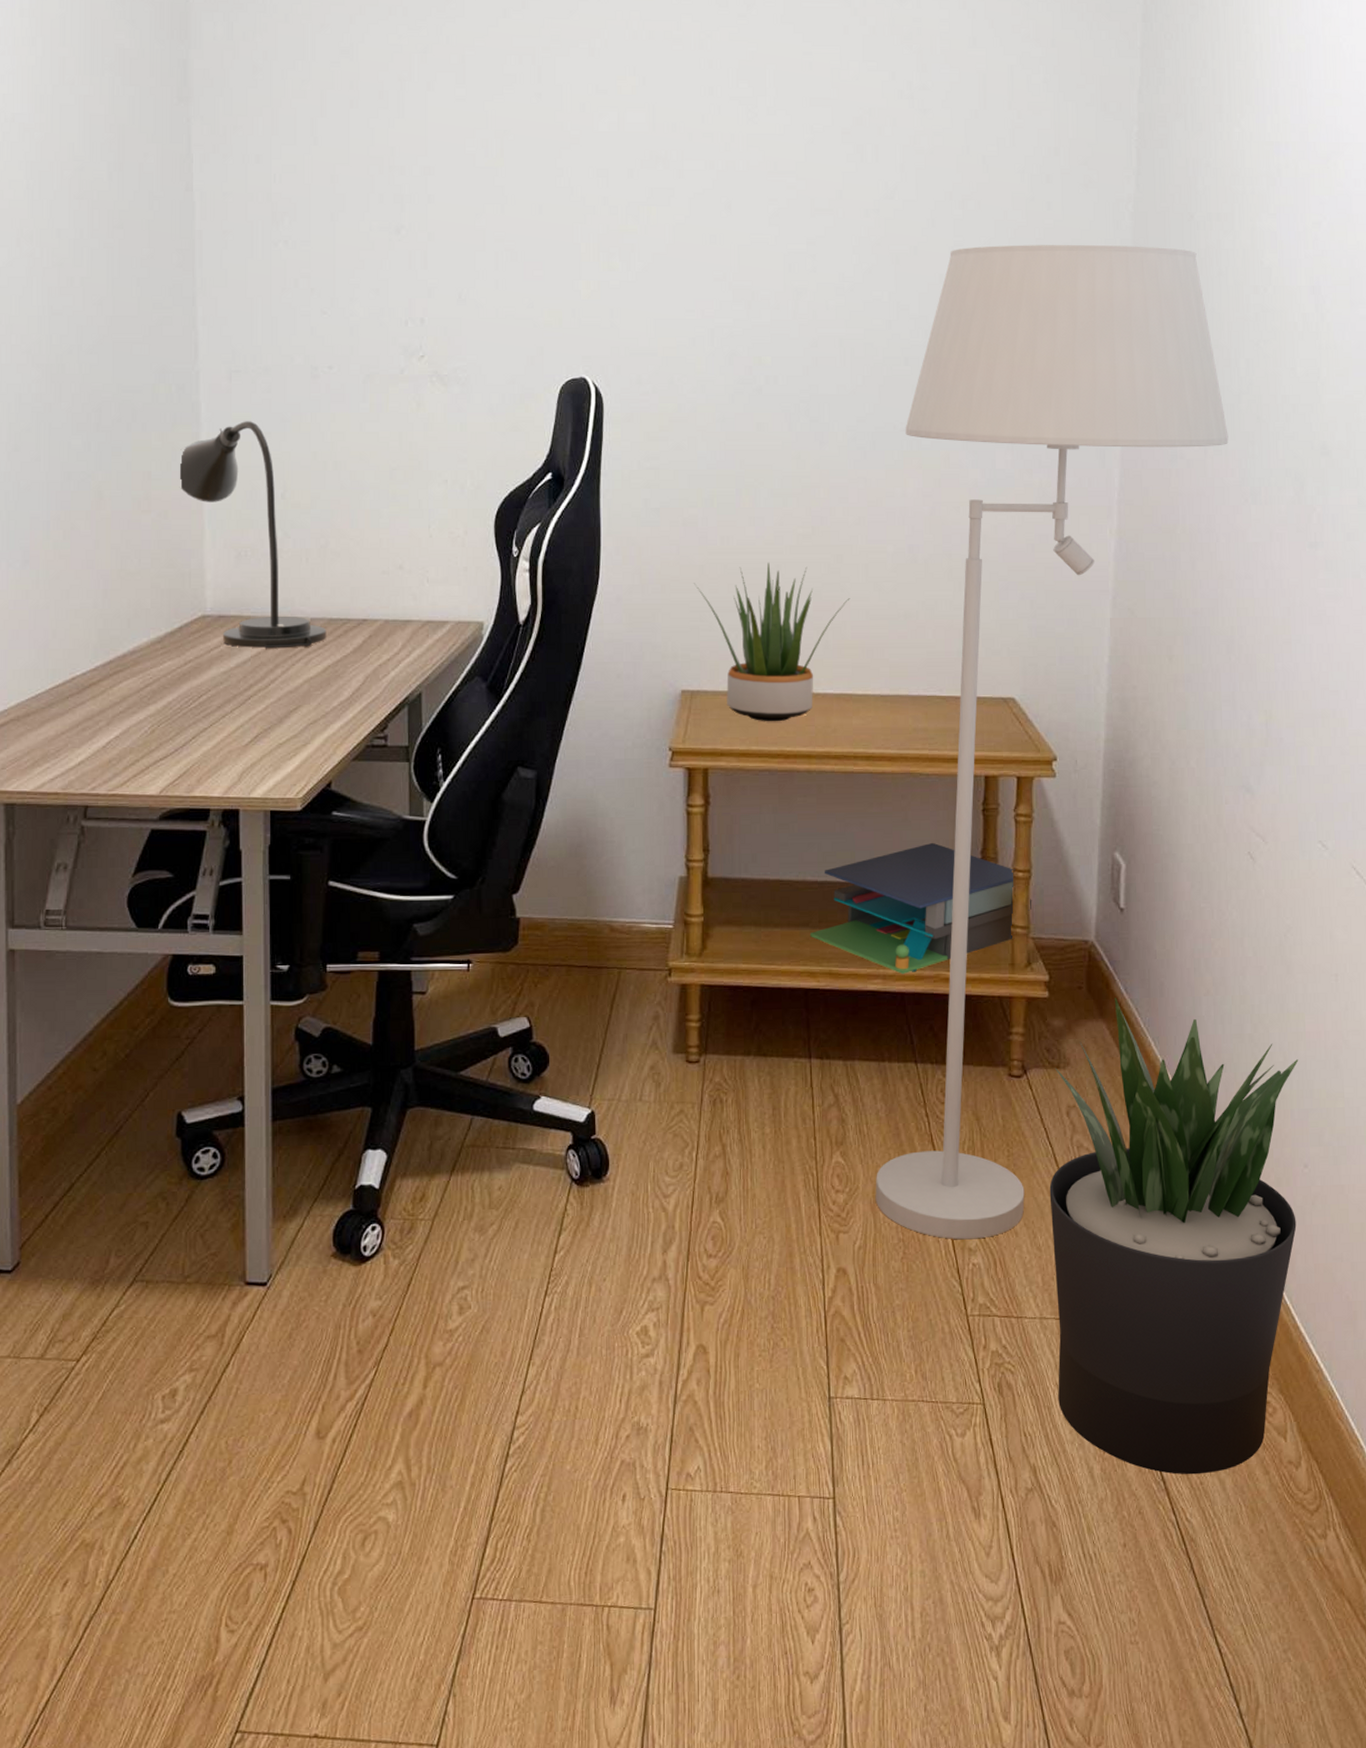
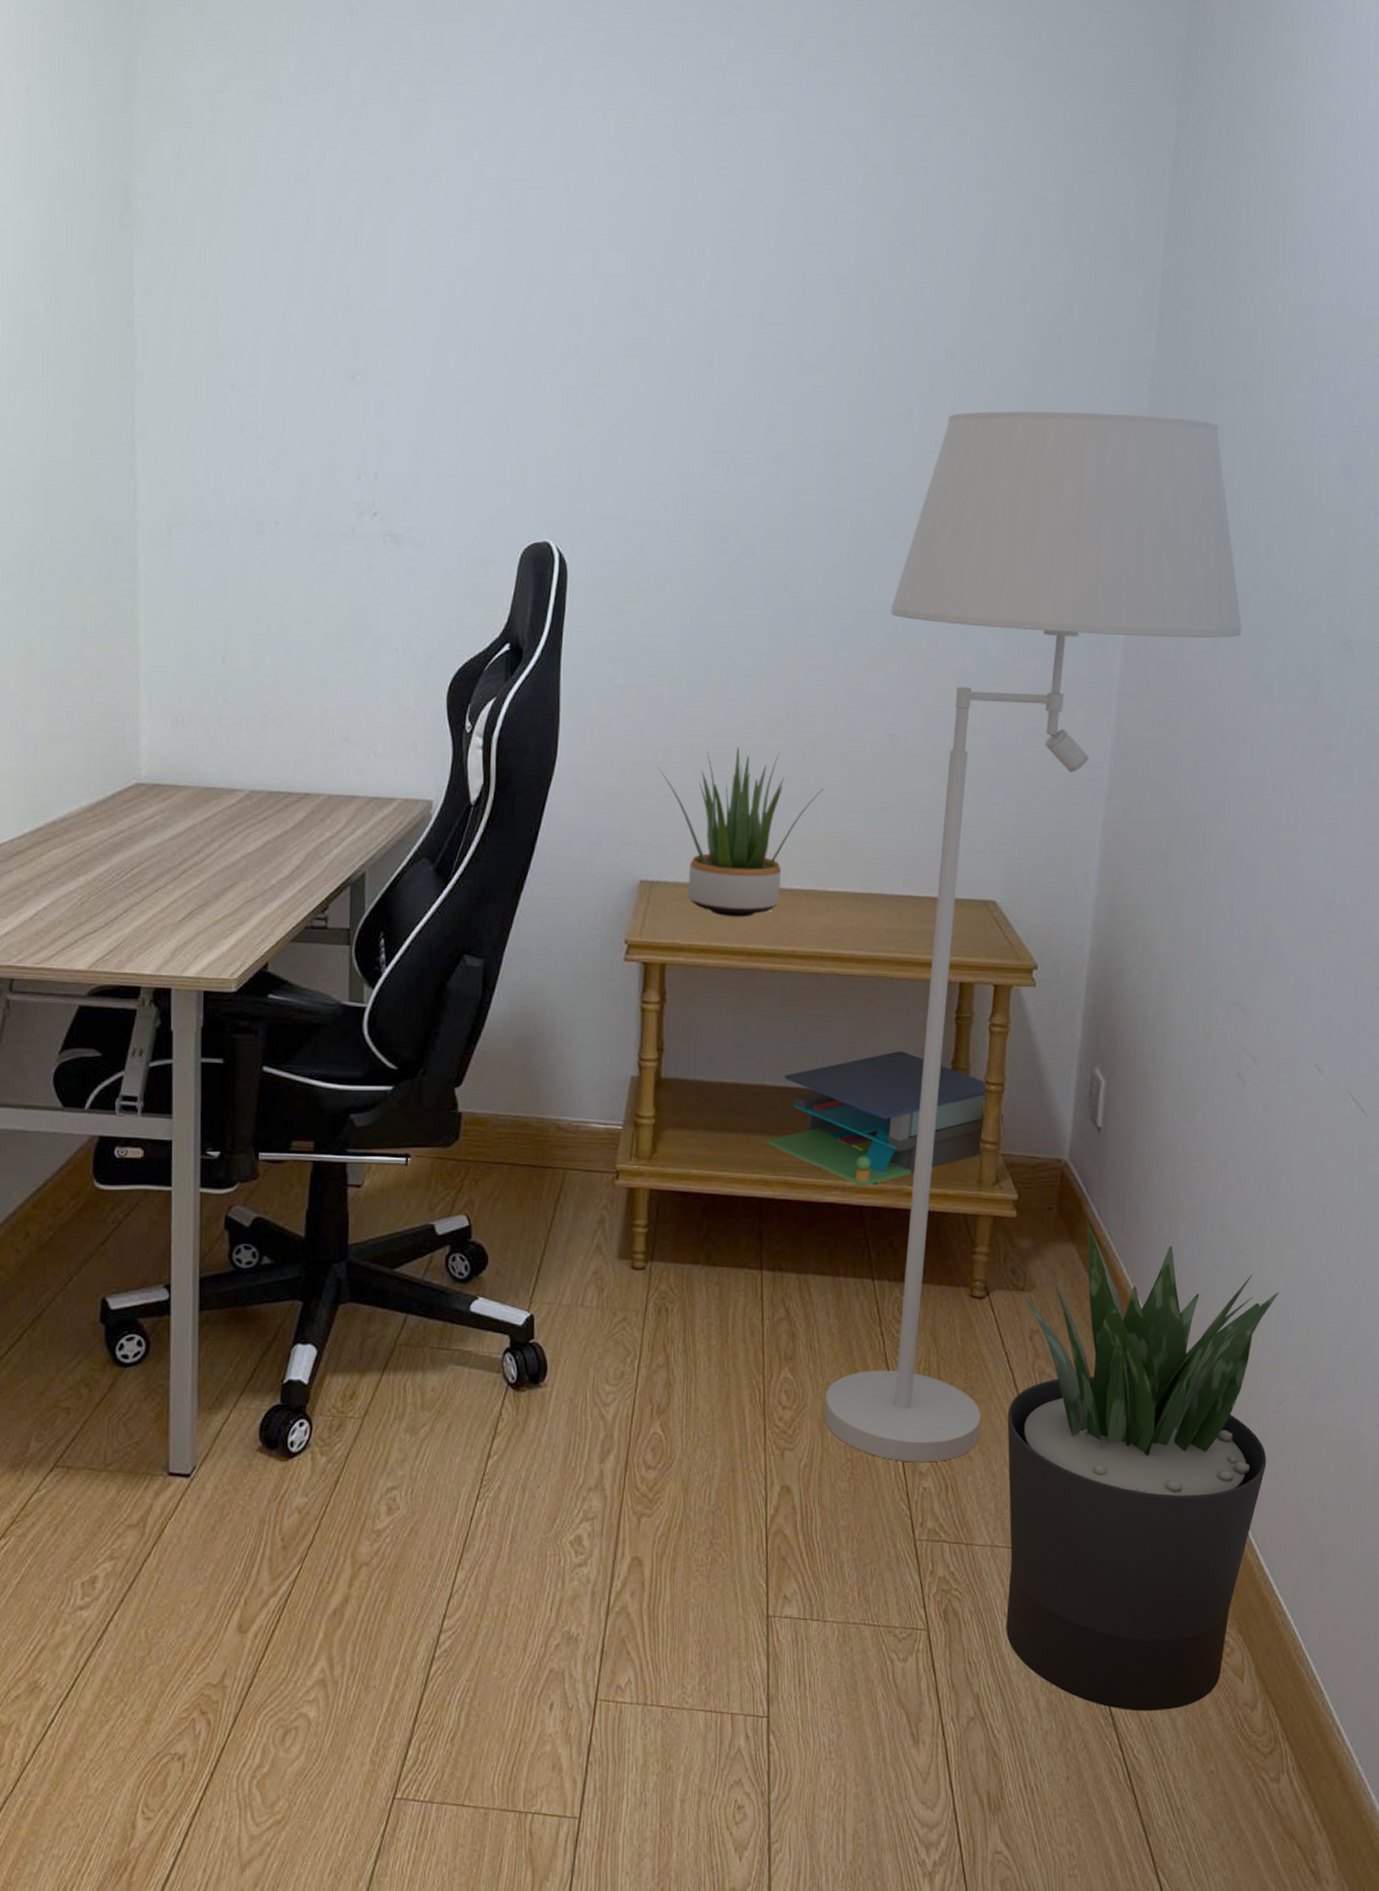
desk lamp: present [180,421,327,649] -> none [115,578,267,822]

